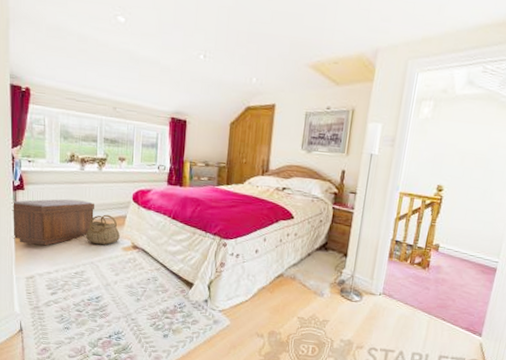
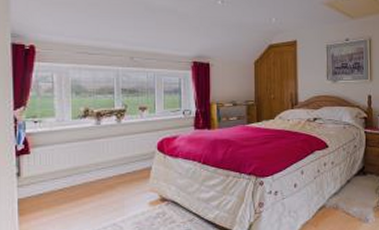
bench: present [12,199,95,246] -> none [14,157,115,215]
basket: present [86,214,120,245] -> none [106,168,145,202]

